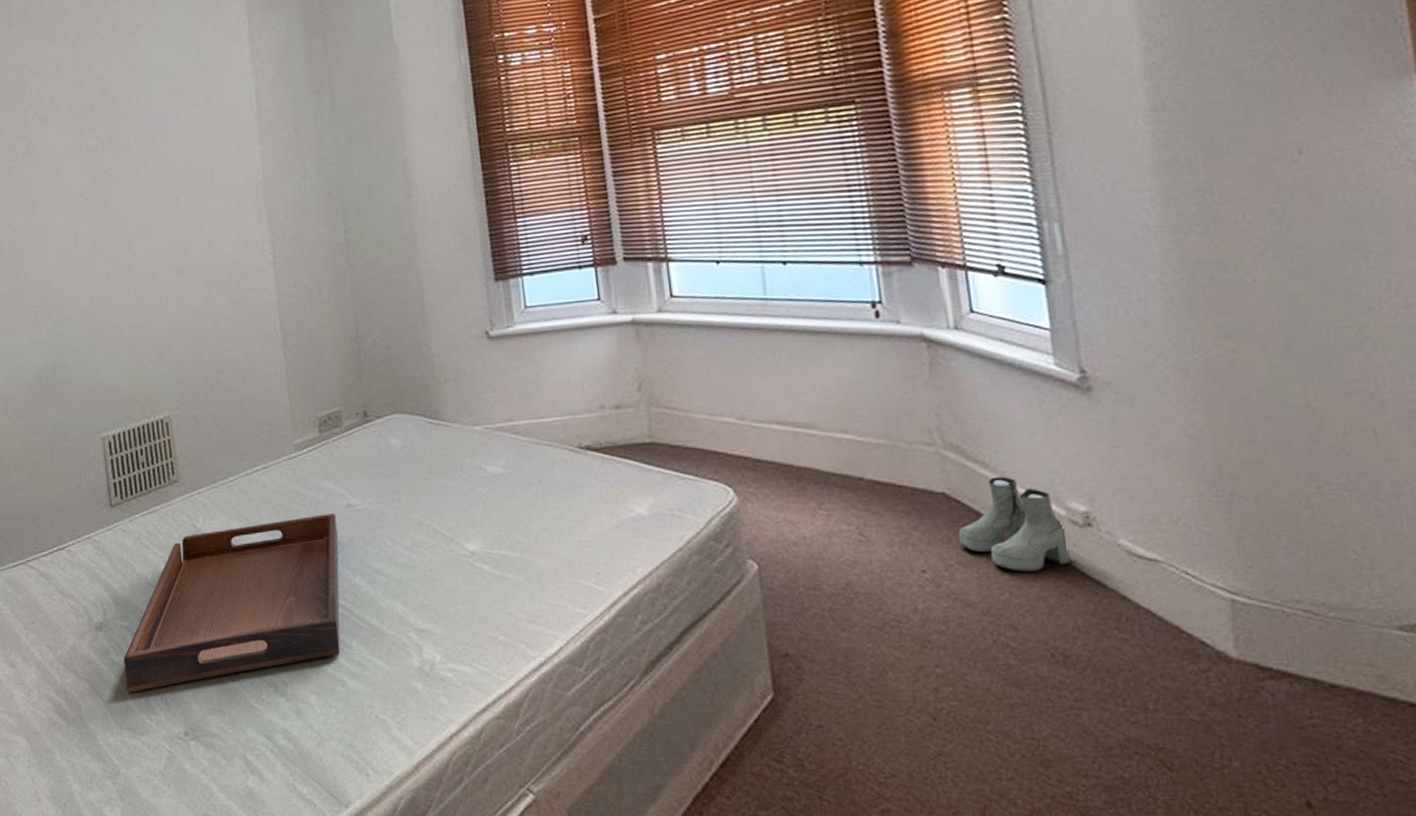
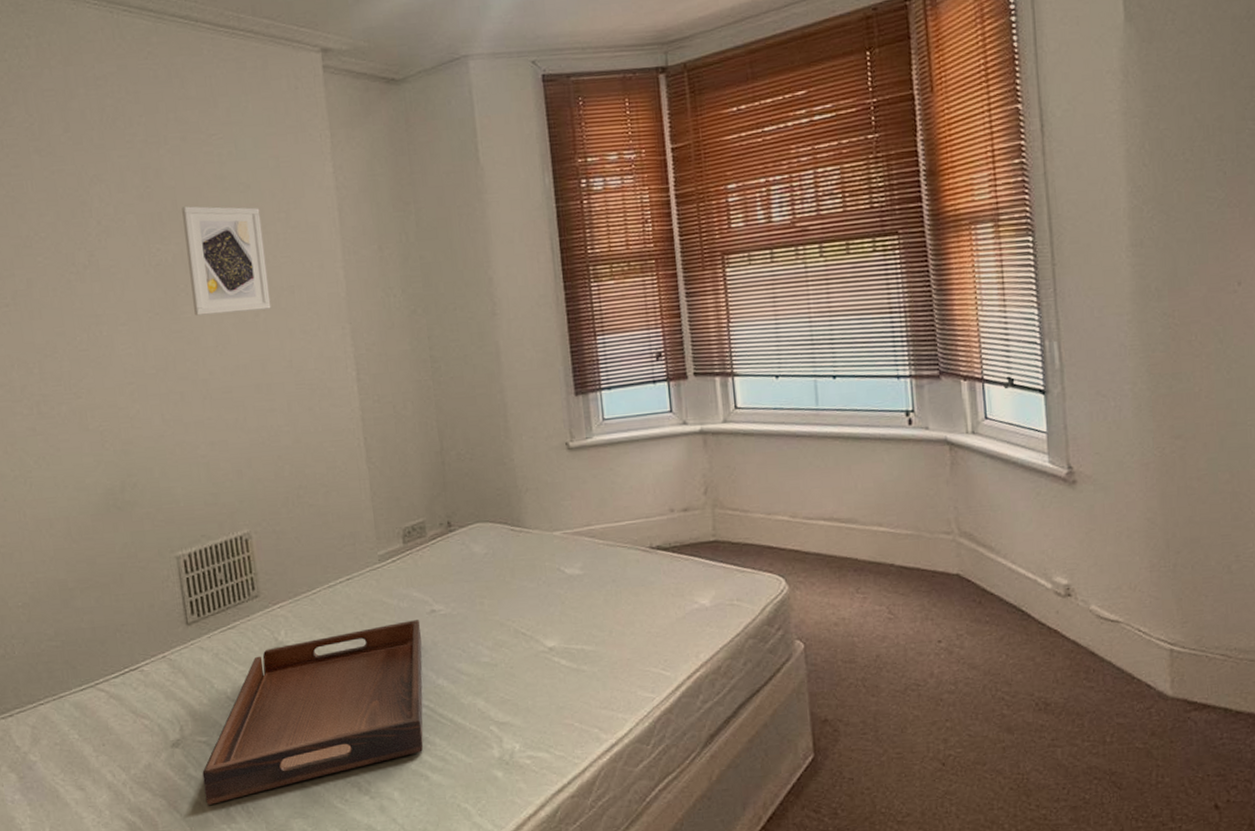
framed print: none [110,93,192,200] -> present [182,206,271,316]
boots: present [958,477,1071,572] -> none [968,558,1054,637]

